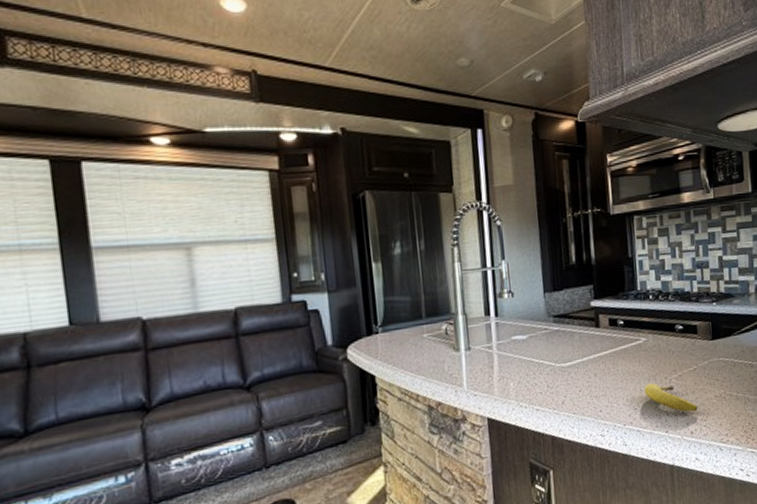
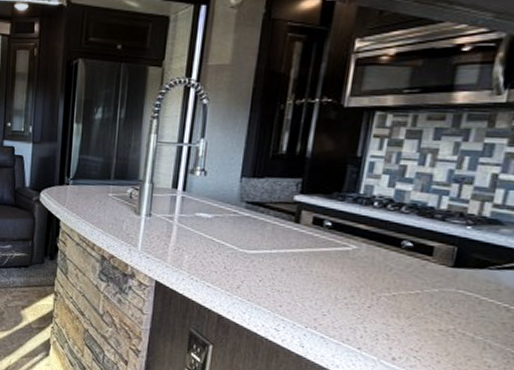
fruit: present [644,383,698,412] -> none [340,294,410,339]

